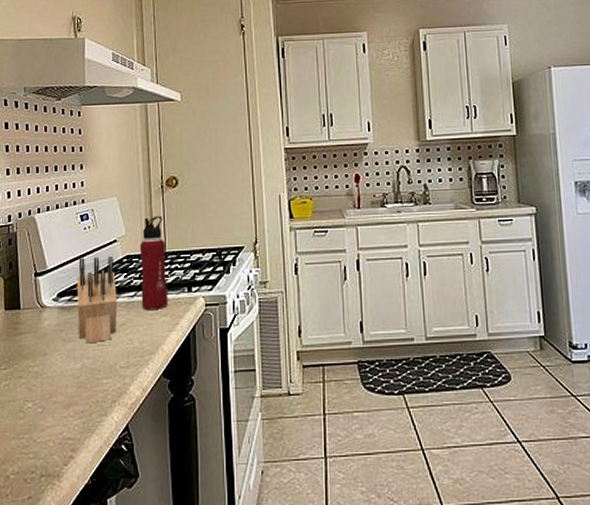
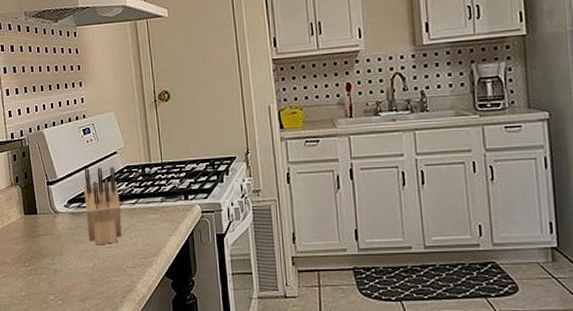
water bottle: present [139,215,168,310] -> none [137,128,167,216]

